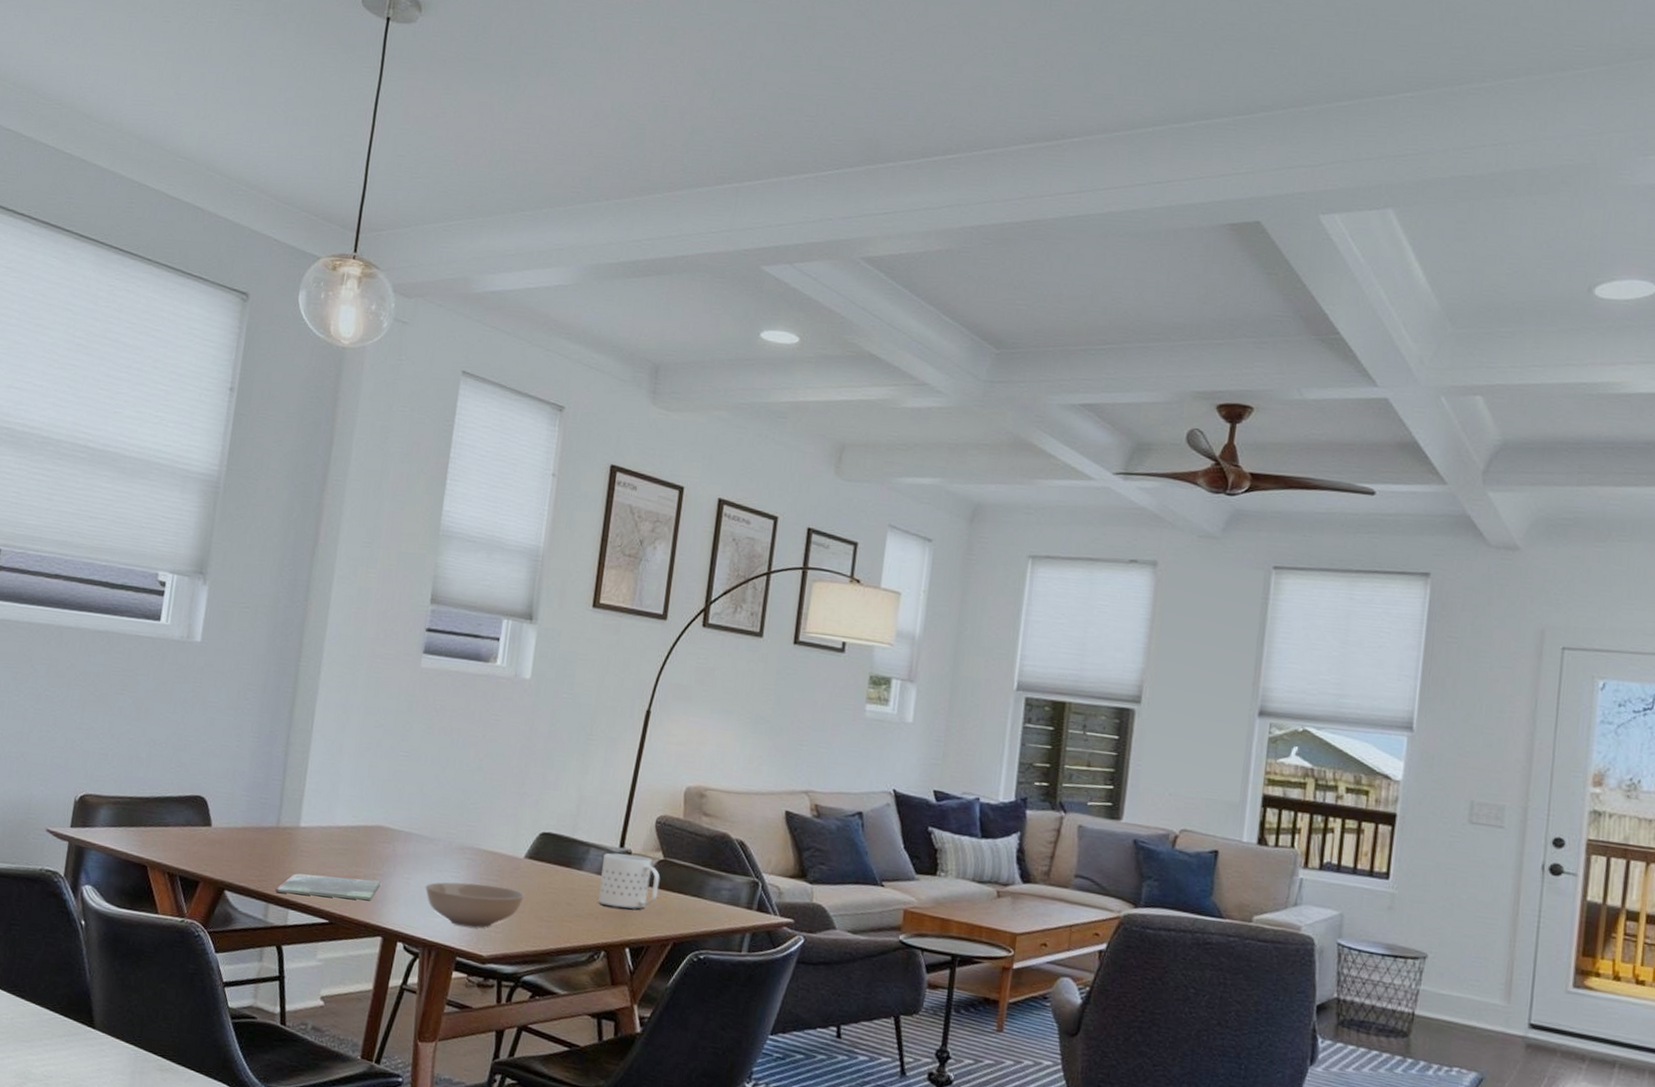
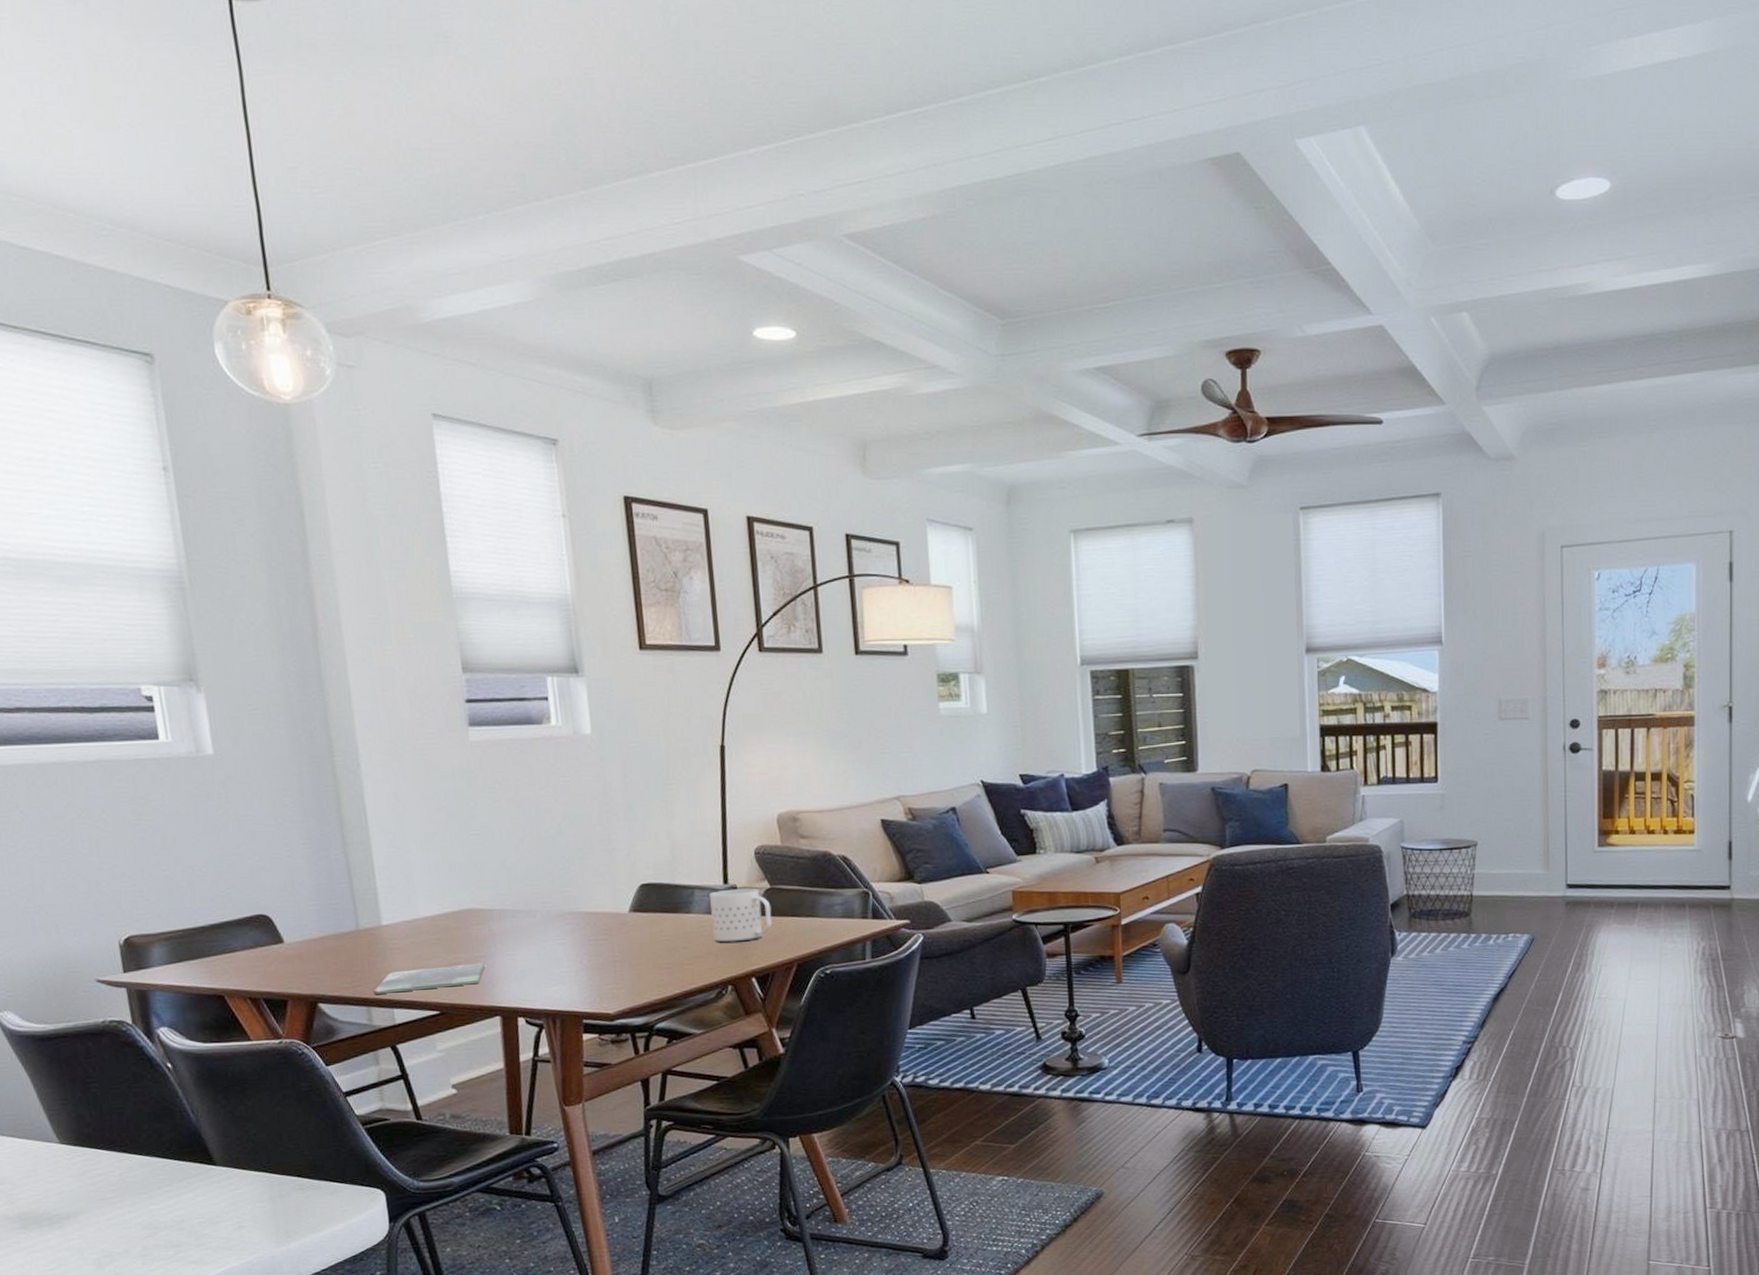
bowl: present [425,882,526,928] -> none [532,944,639,990]

